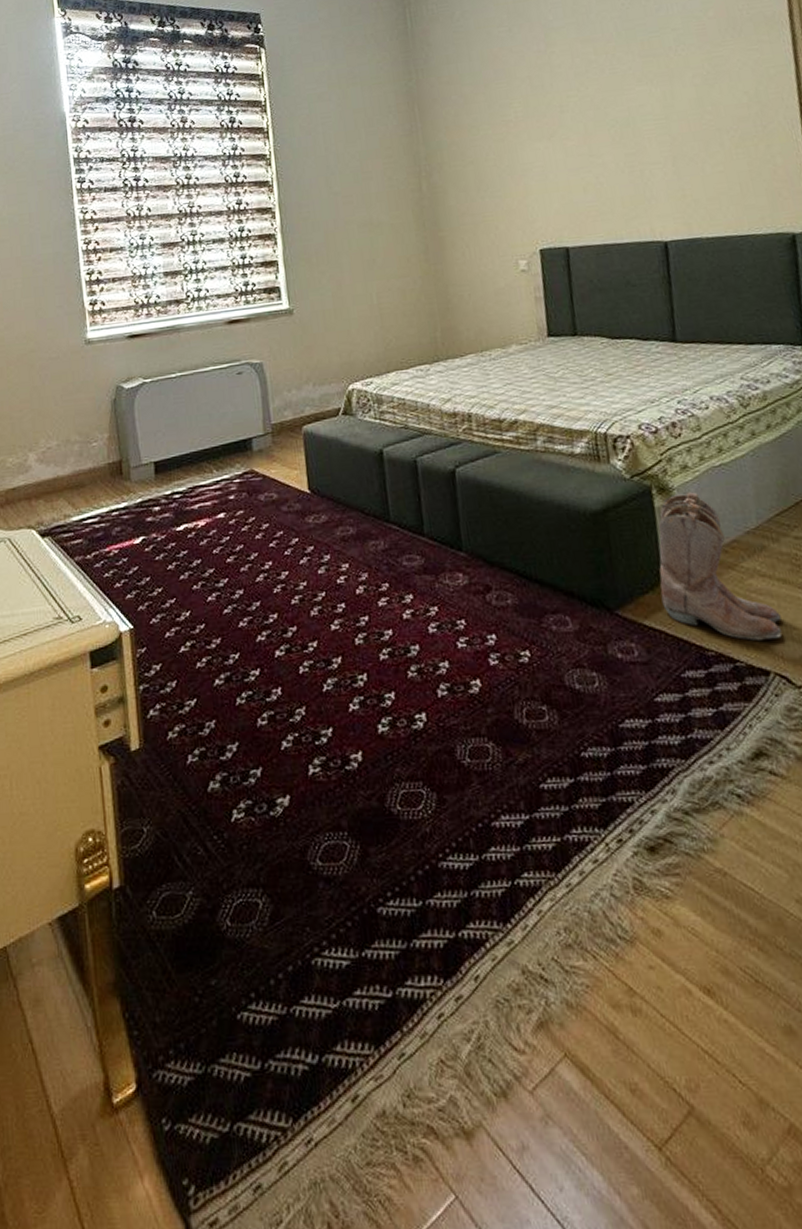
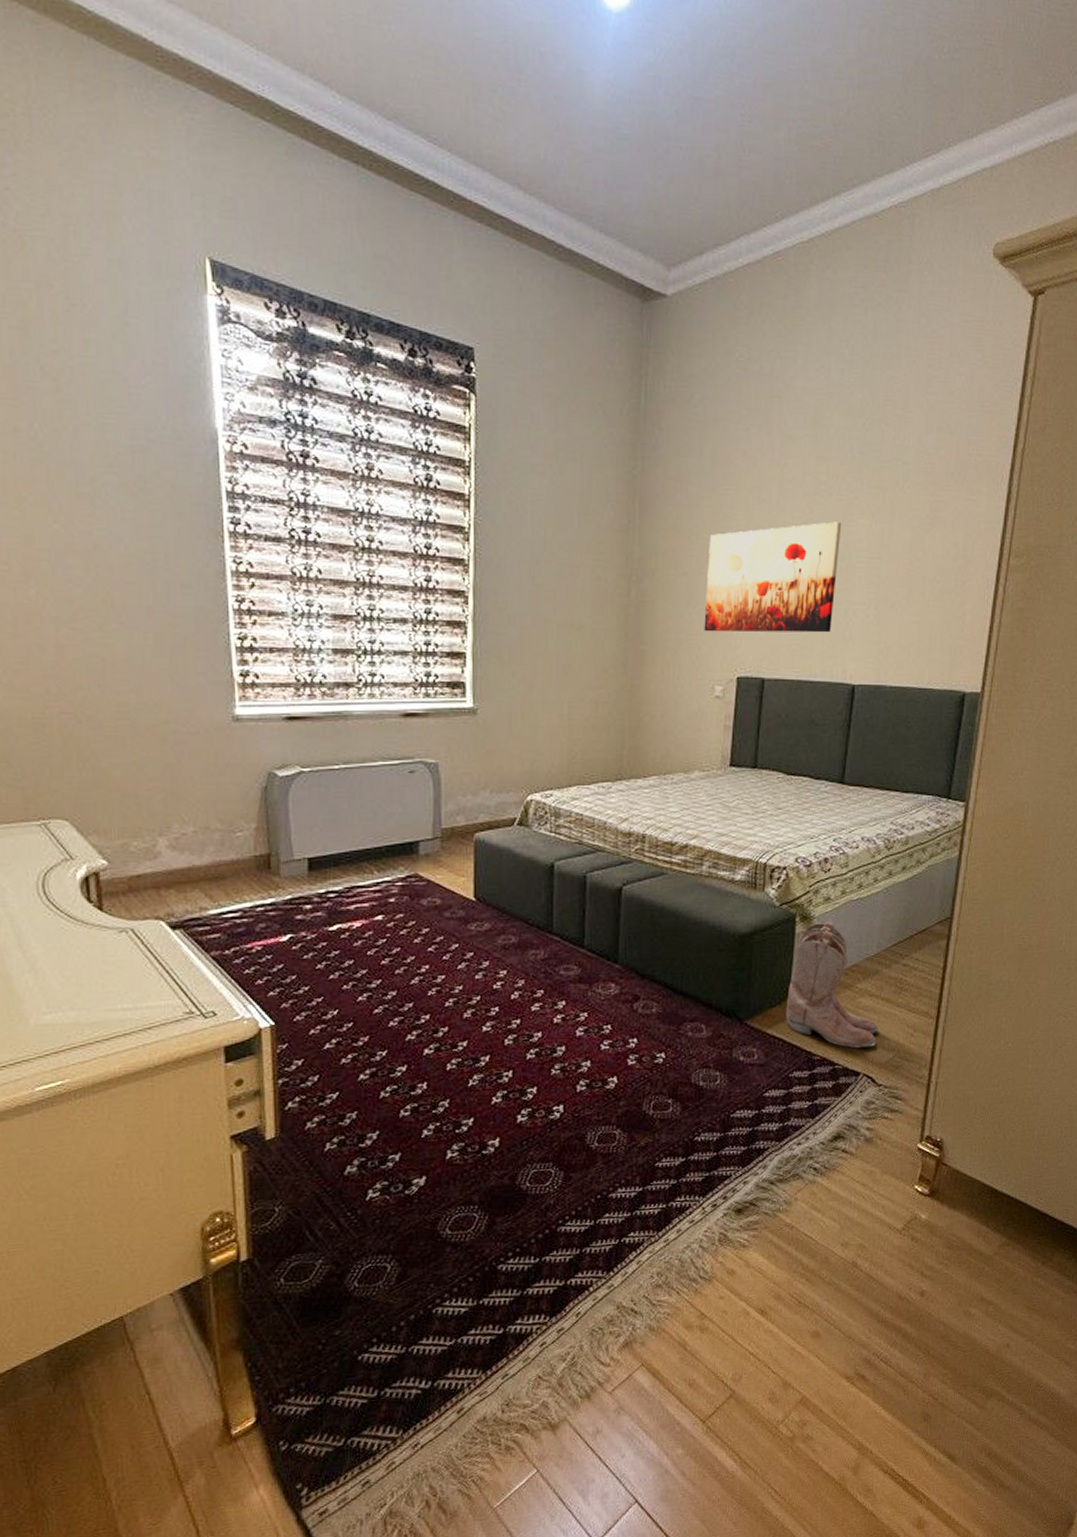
wall art: none [490,92,630,212] -> present [704,521,842,633]

